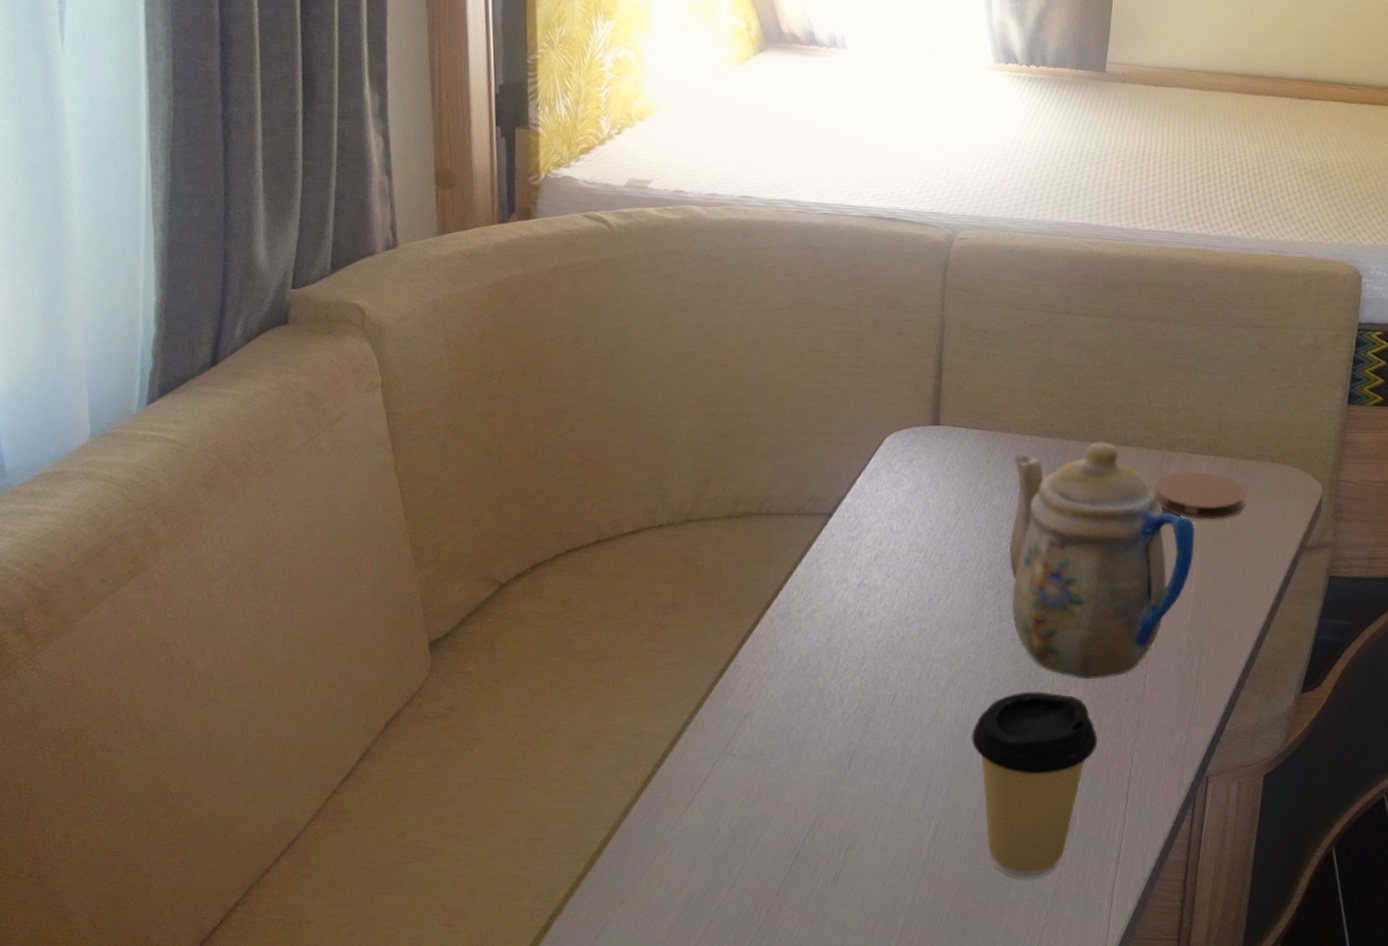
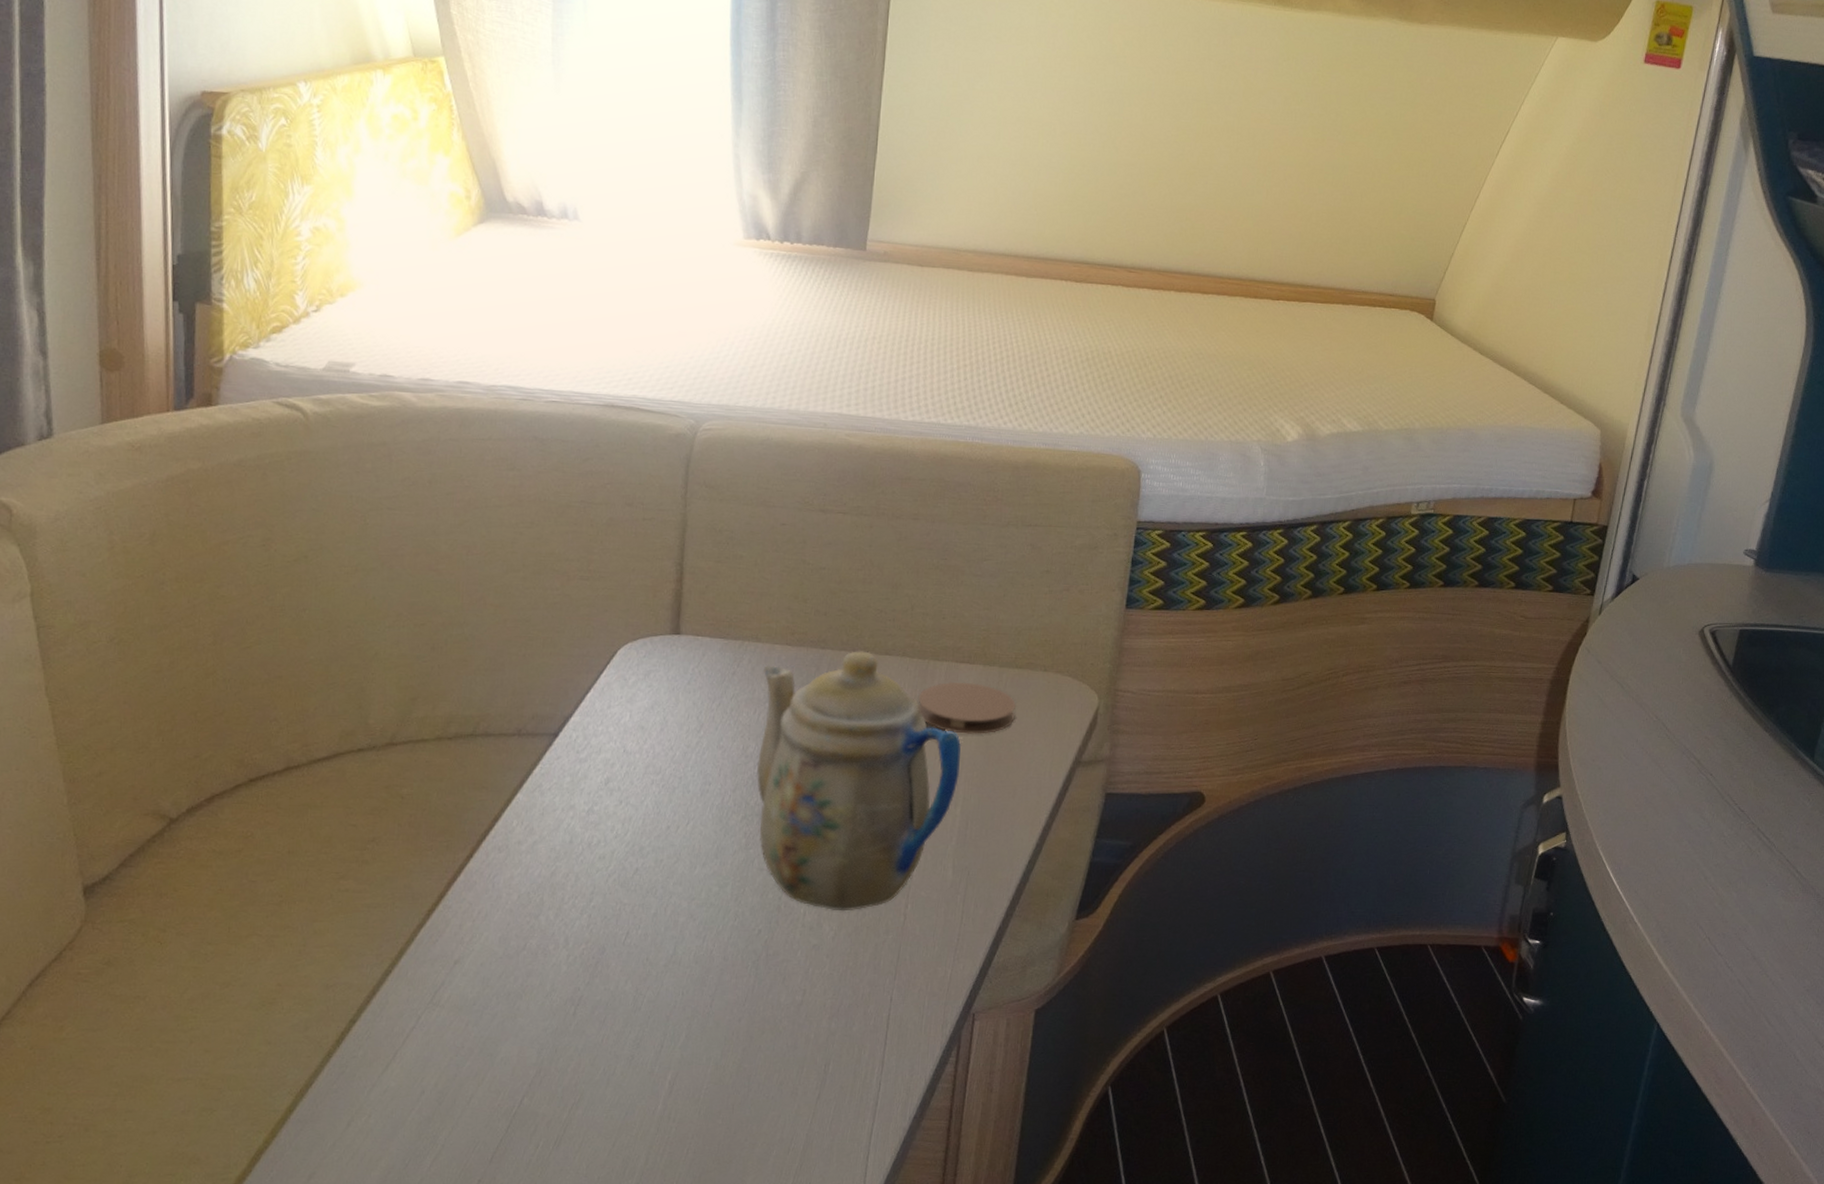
coffee cup: present [971,691,1098,880] -> none [712,926,854,1135]

